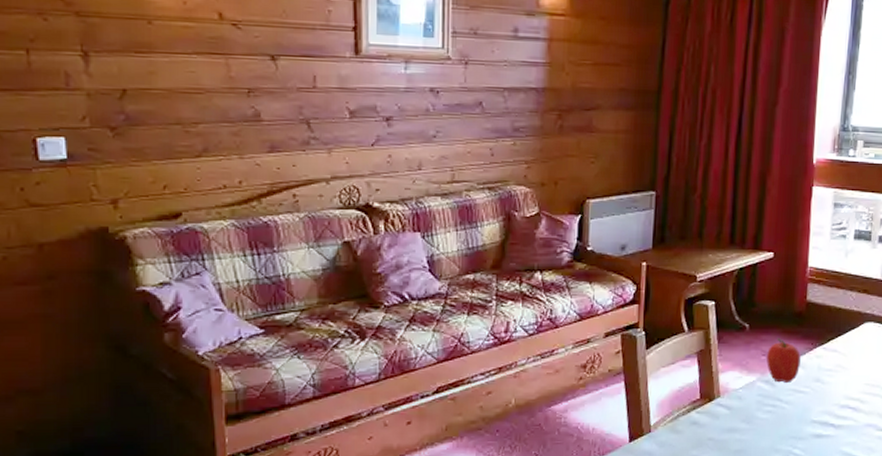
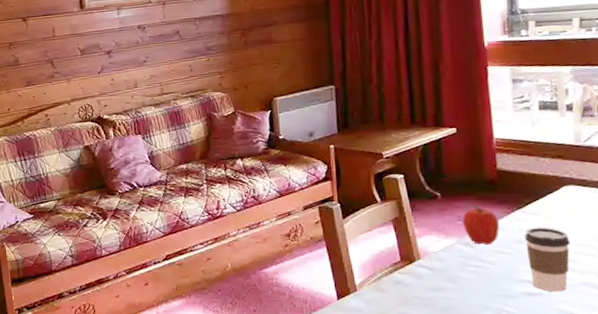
coffee cup: none [822,365,862,434] -> present [524,227,570,292]

